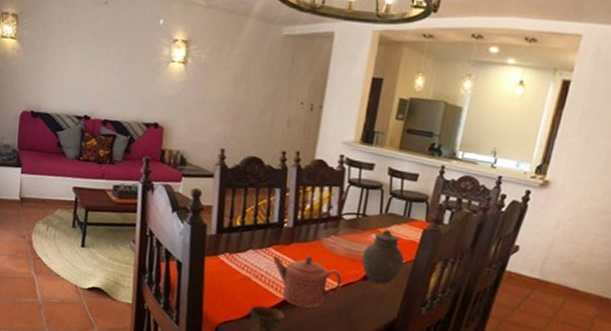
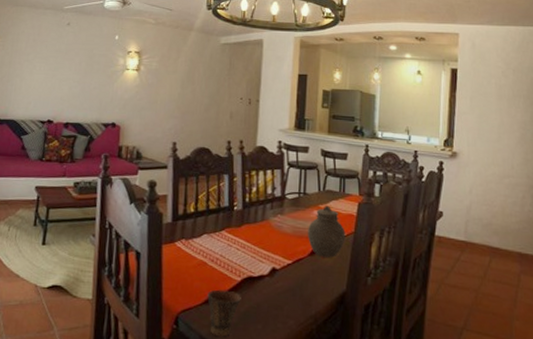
teapot: present [272,254,342,308] -> none [225,235,292,288]

